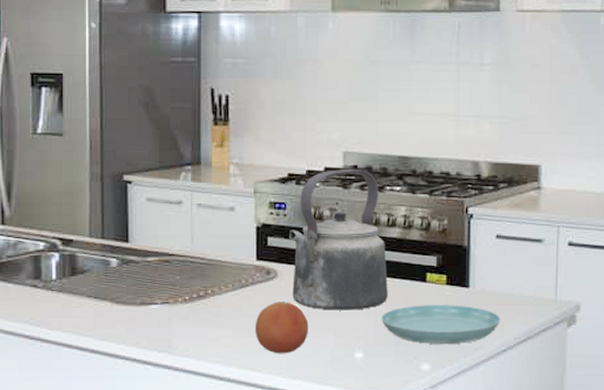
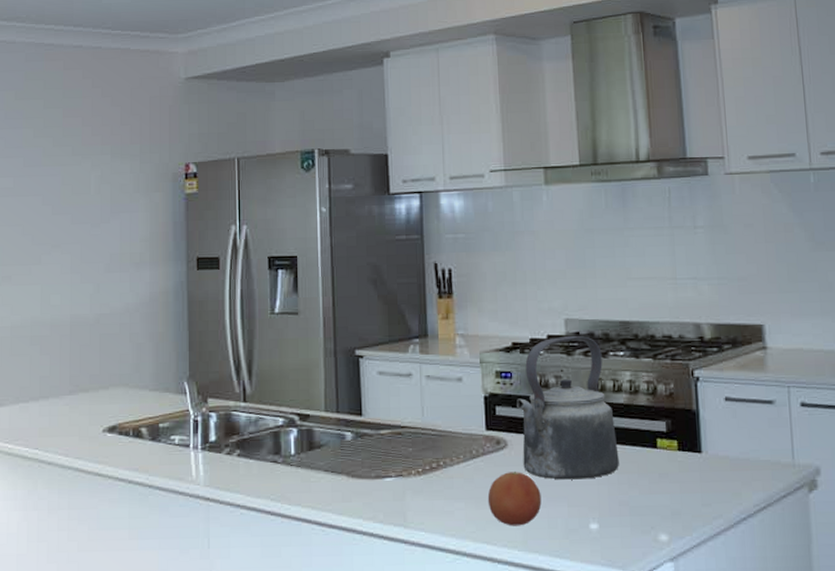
saucer: present [381,305,501,344] -> none [614,471,738,513]

